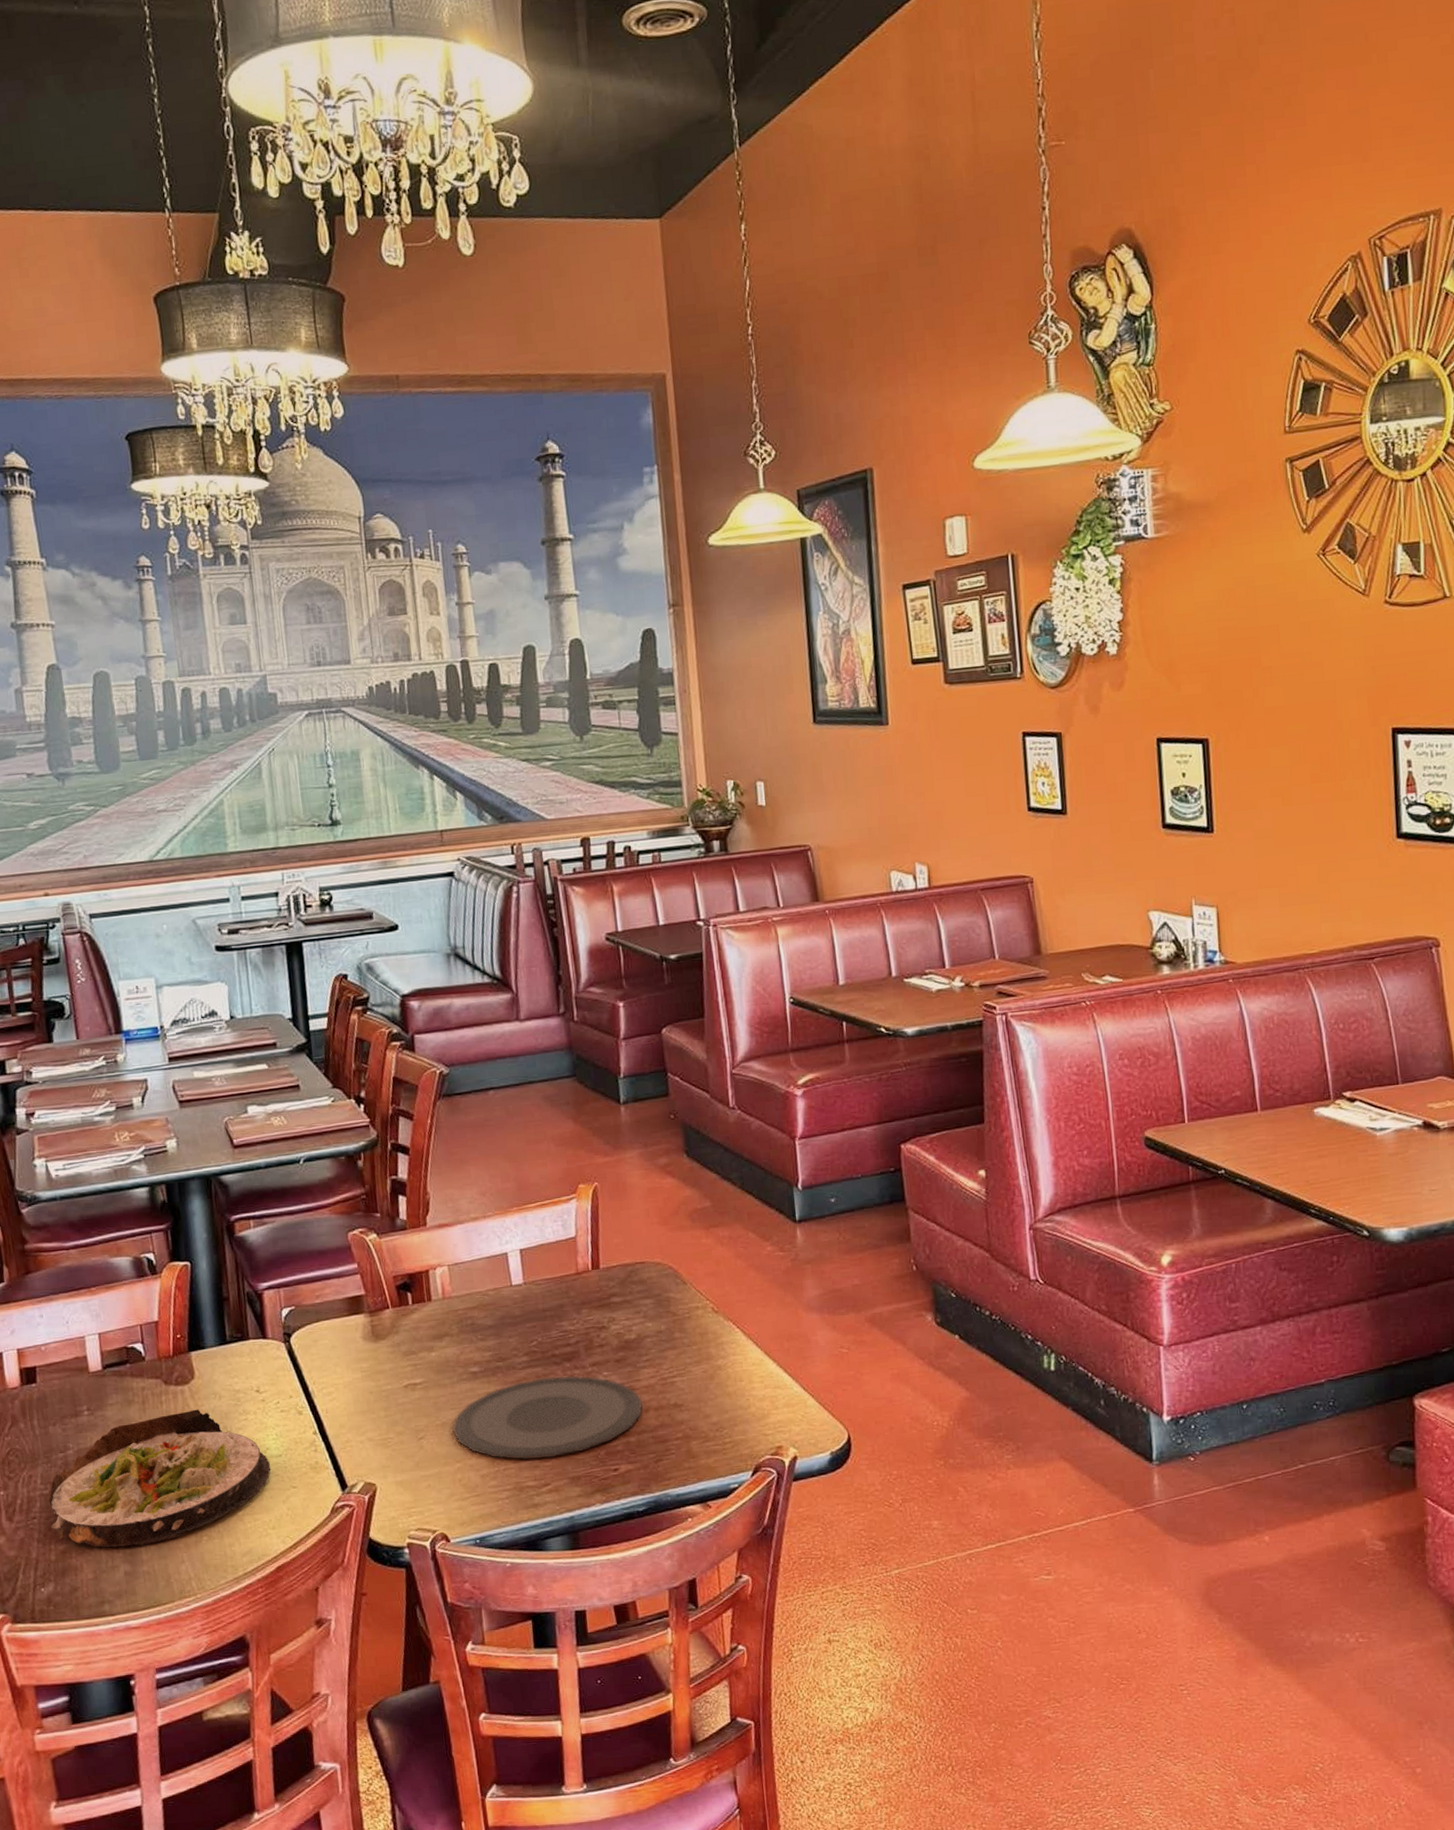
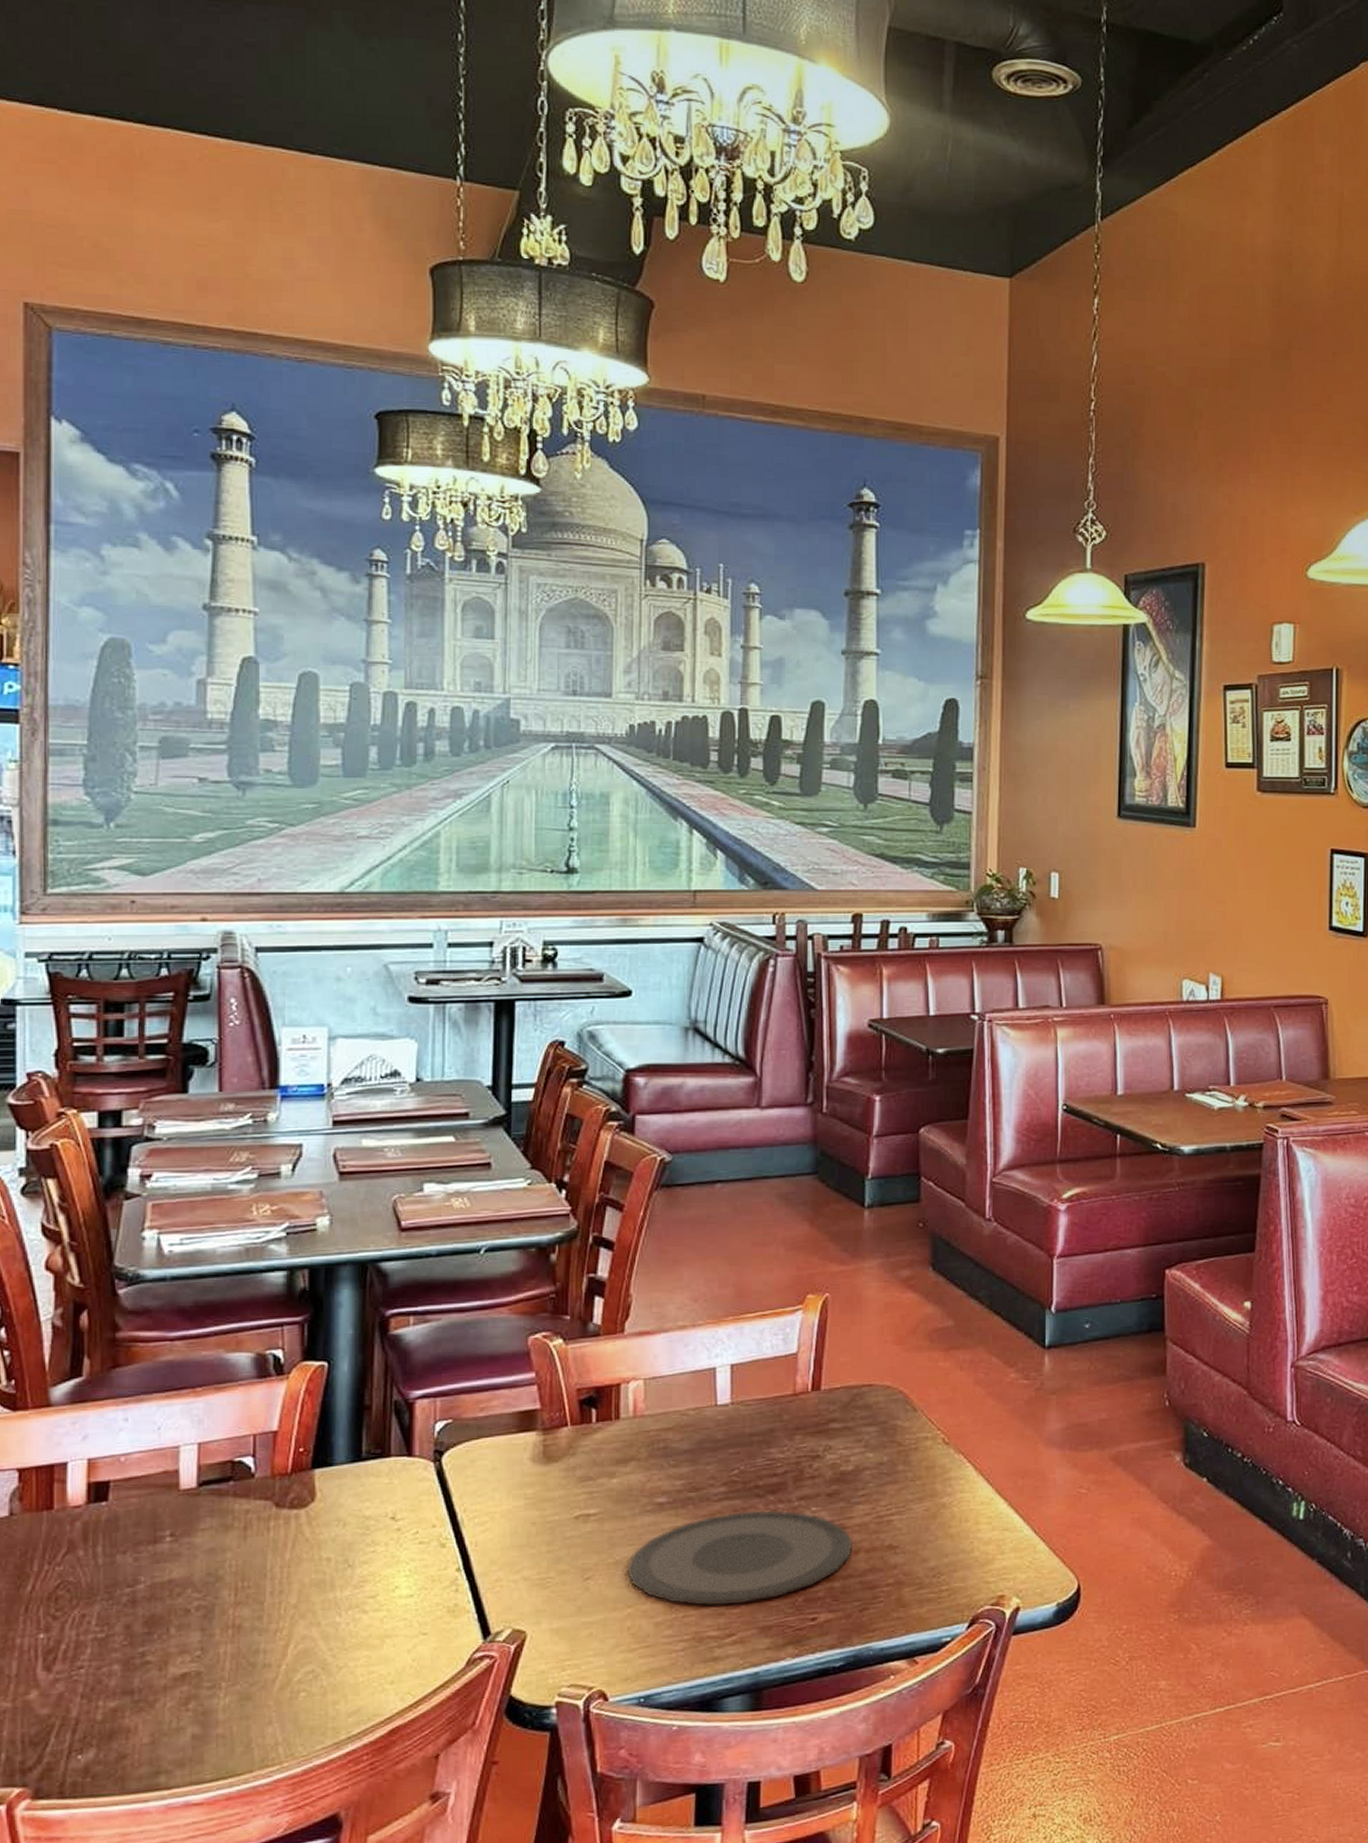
salad plate: present [49,1409,271,1547] -> none [102,1538,398,1705]

